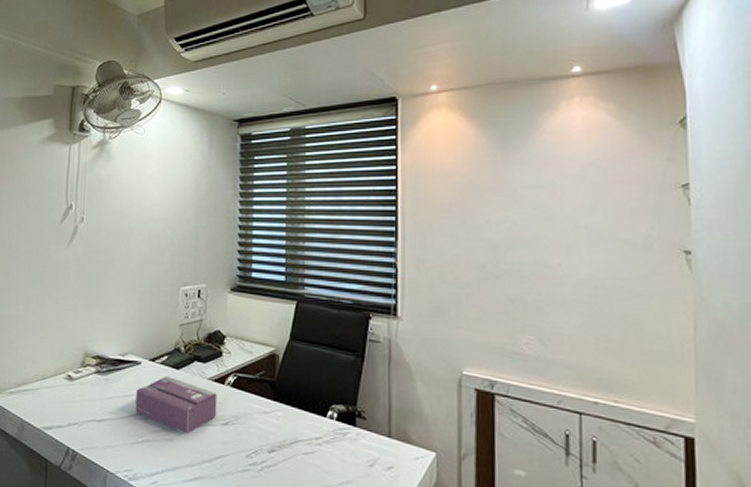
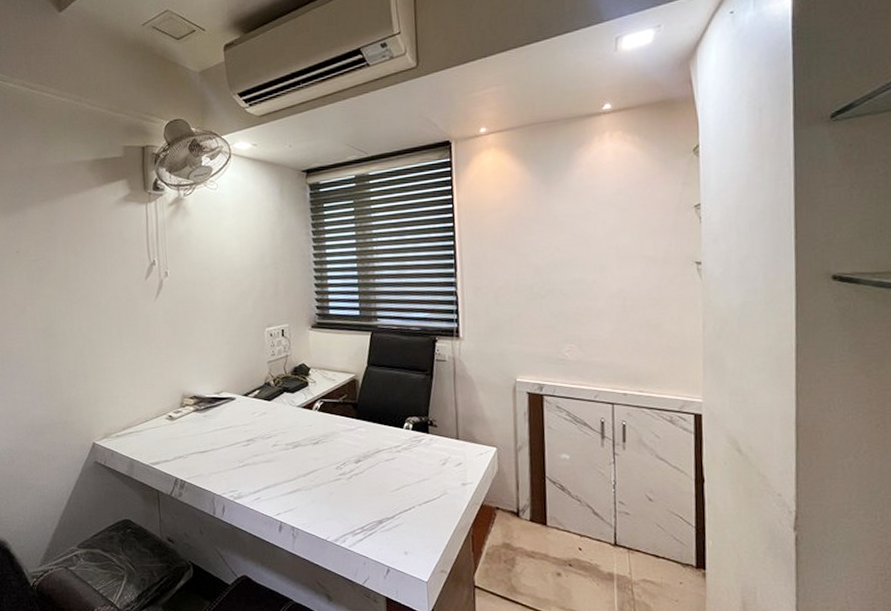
tissue box: present [135,375,217,434] -> none [233,407,308,455]

